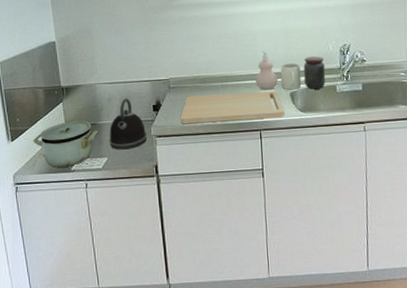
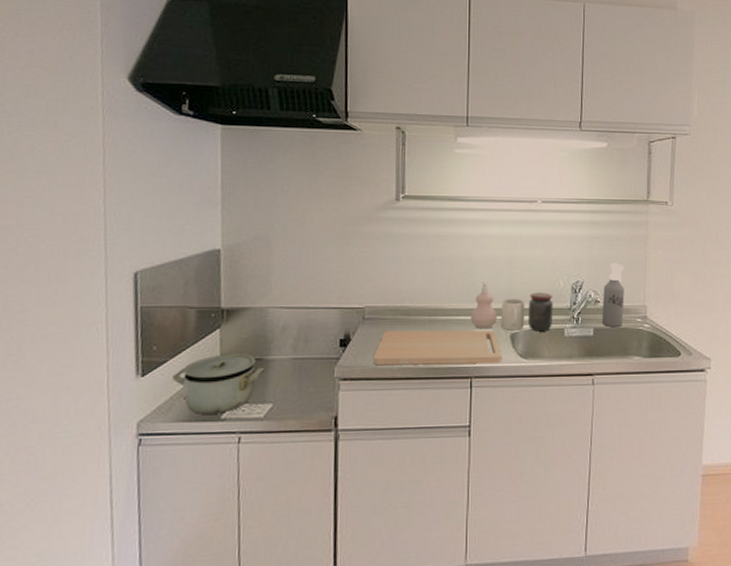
kettle: present [109,98,147,150] -> none [277,328,329,395]
spray bottle: none [368,26,388,81] -> present [601,263,625,327]

